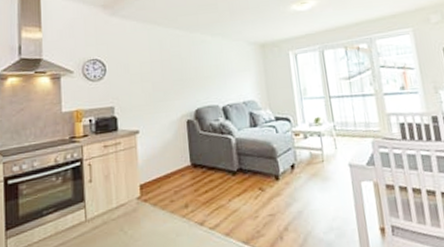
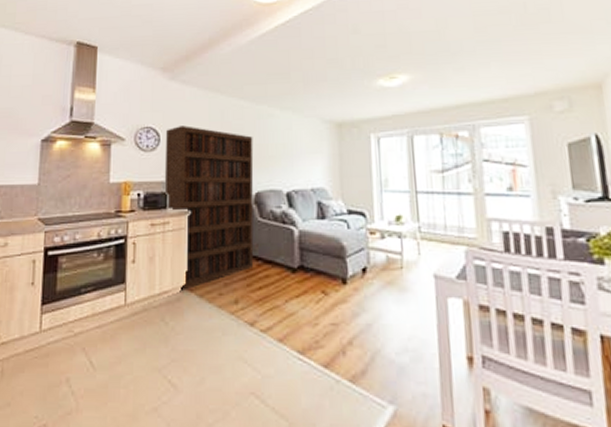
bookcase: none [111,55,199,201] -> present [164,125,254,289]

